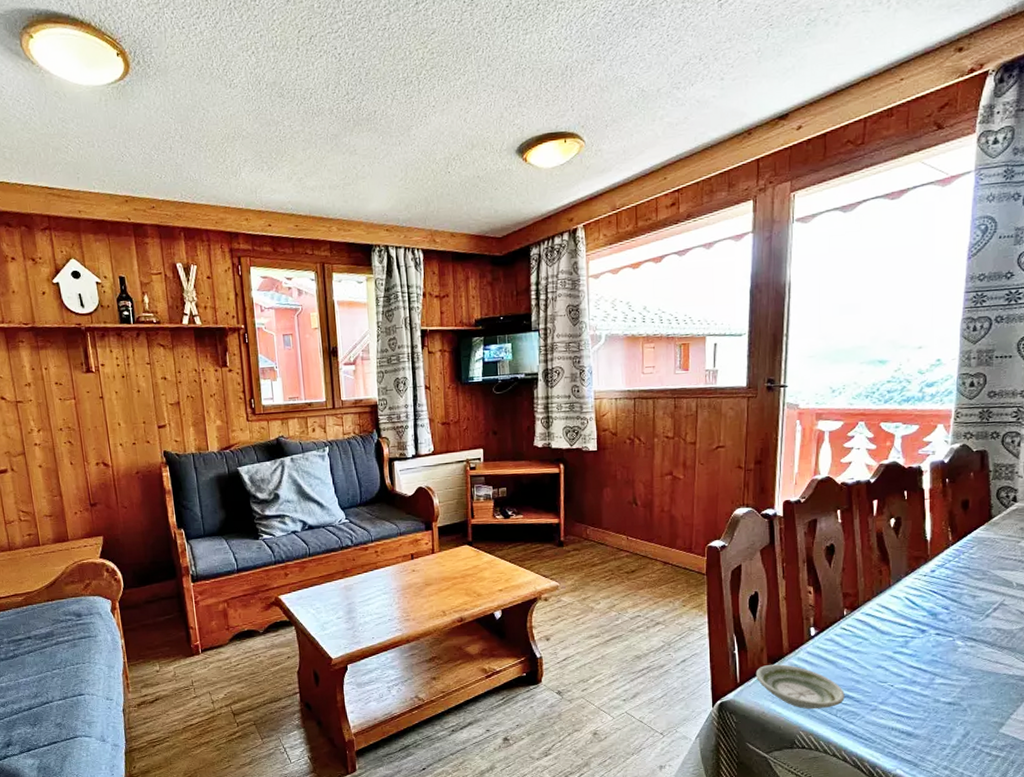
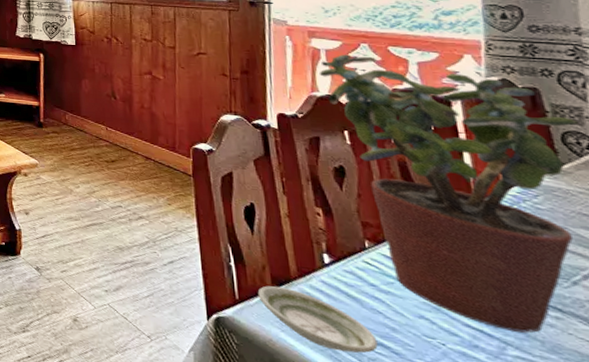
potted plant: none [821,434,1010,664] -> present [318,54,578,333]

